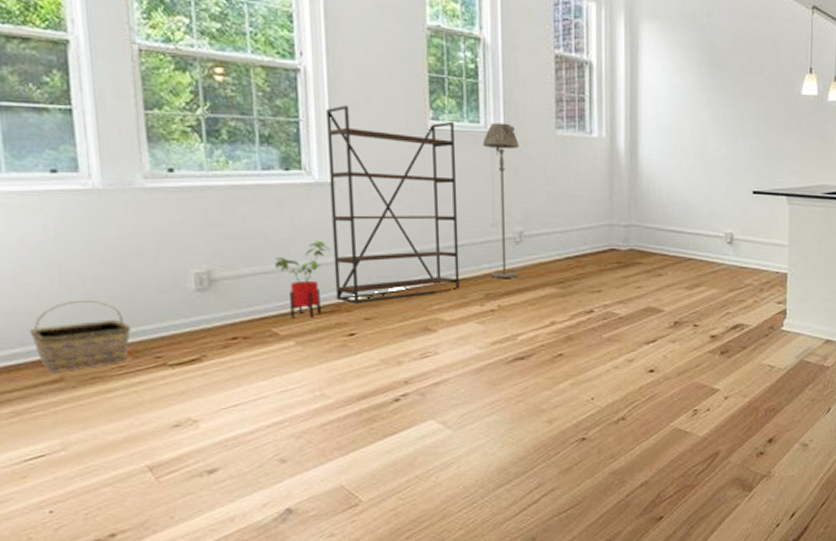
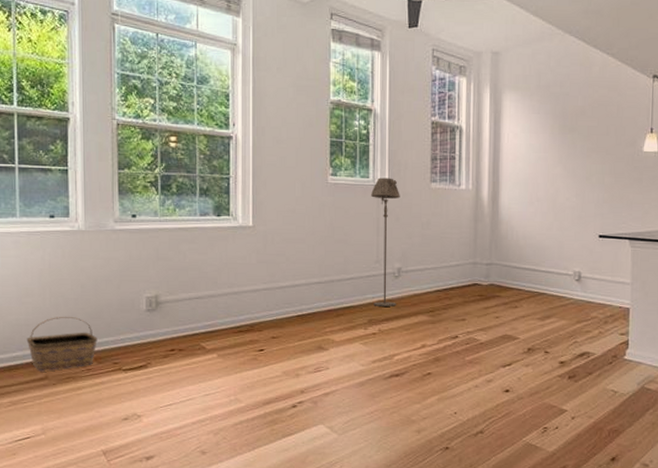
house plant: present [274,240,330,318] -> none [205,272,248,336]
bookshelf: present [326,105,460,305] -> none [250,165,349,326]

